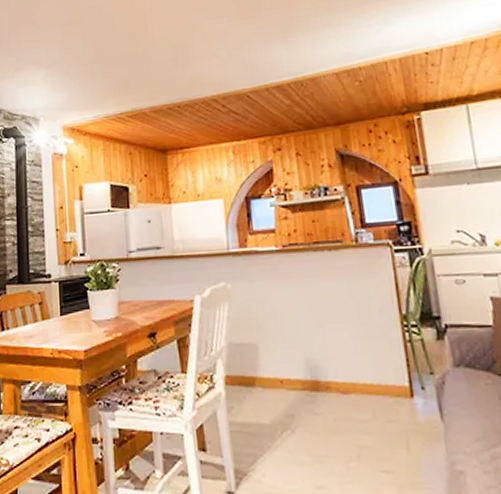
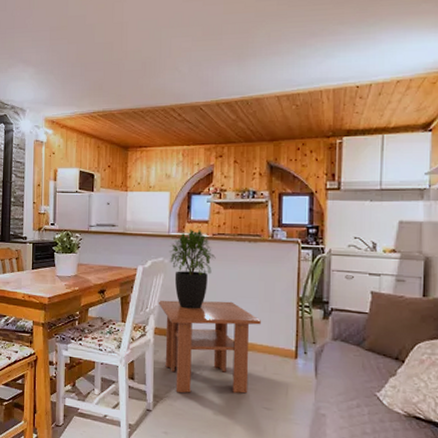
coffee table: none [226,330,360,463] -> present [159,300,261,394]
potted plant: none [231,241,291,346] -> present [169,229,216,309]

